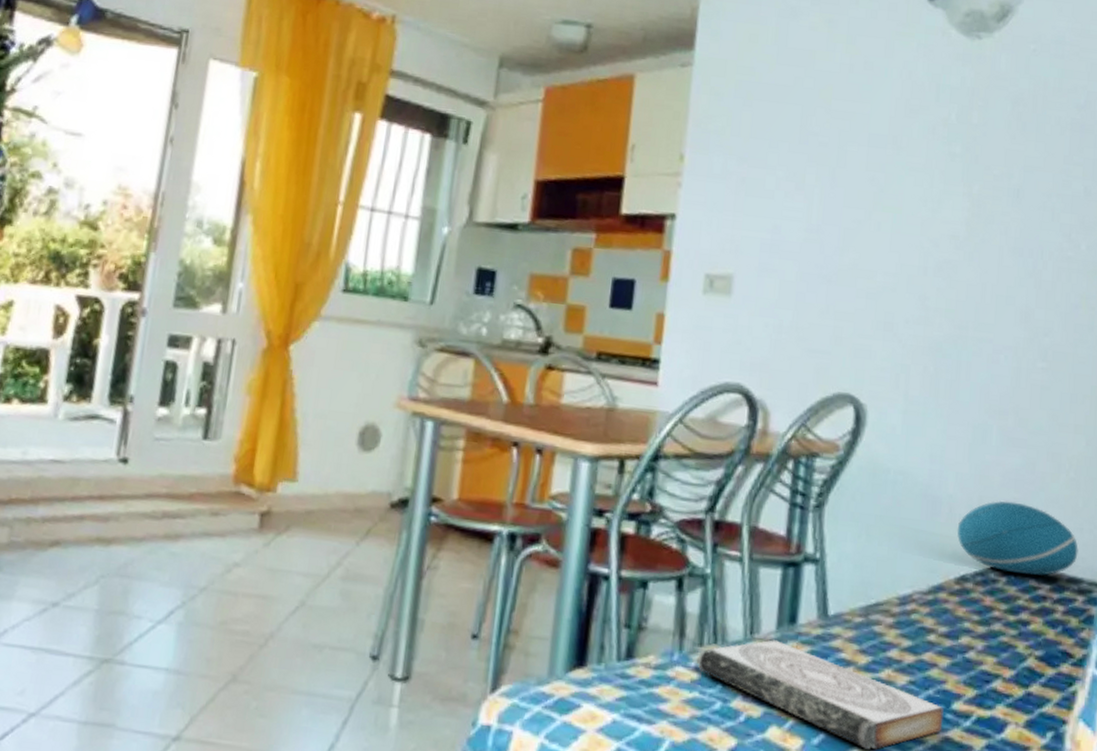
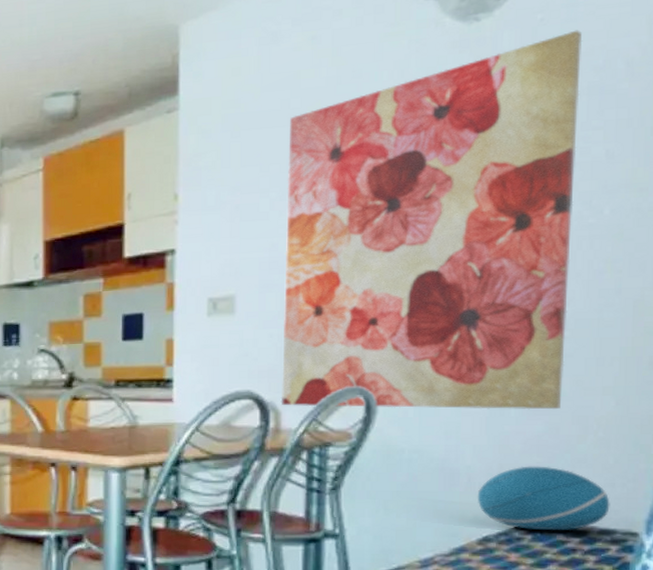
wall art: none [770,66,1068,444] -> present [280,30,583,410]

